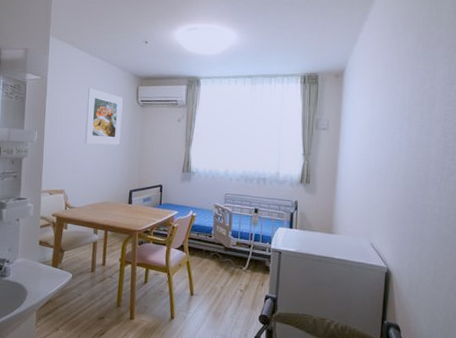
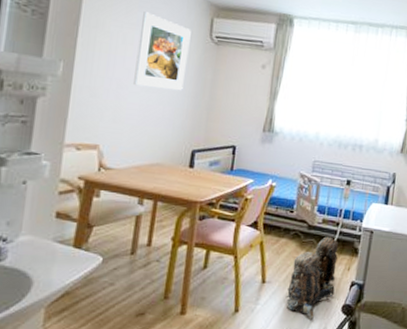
backpack: none [210,257,252,327] -> present [285,236,339,320]

